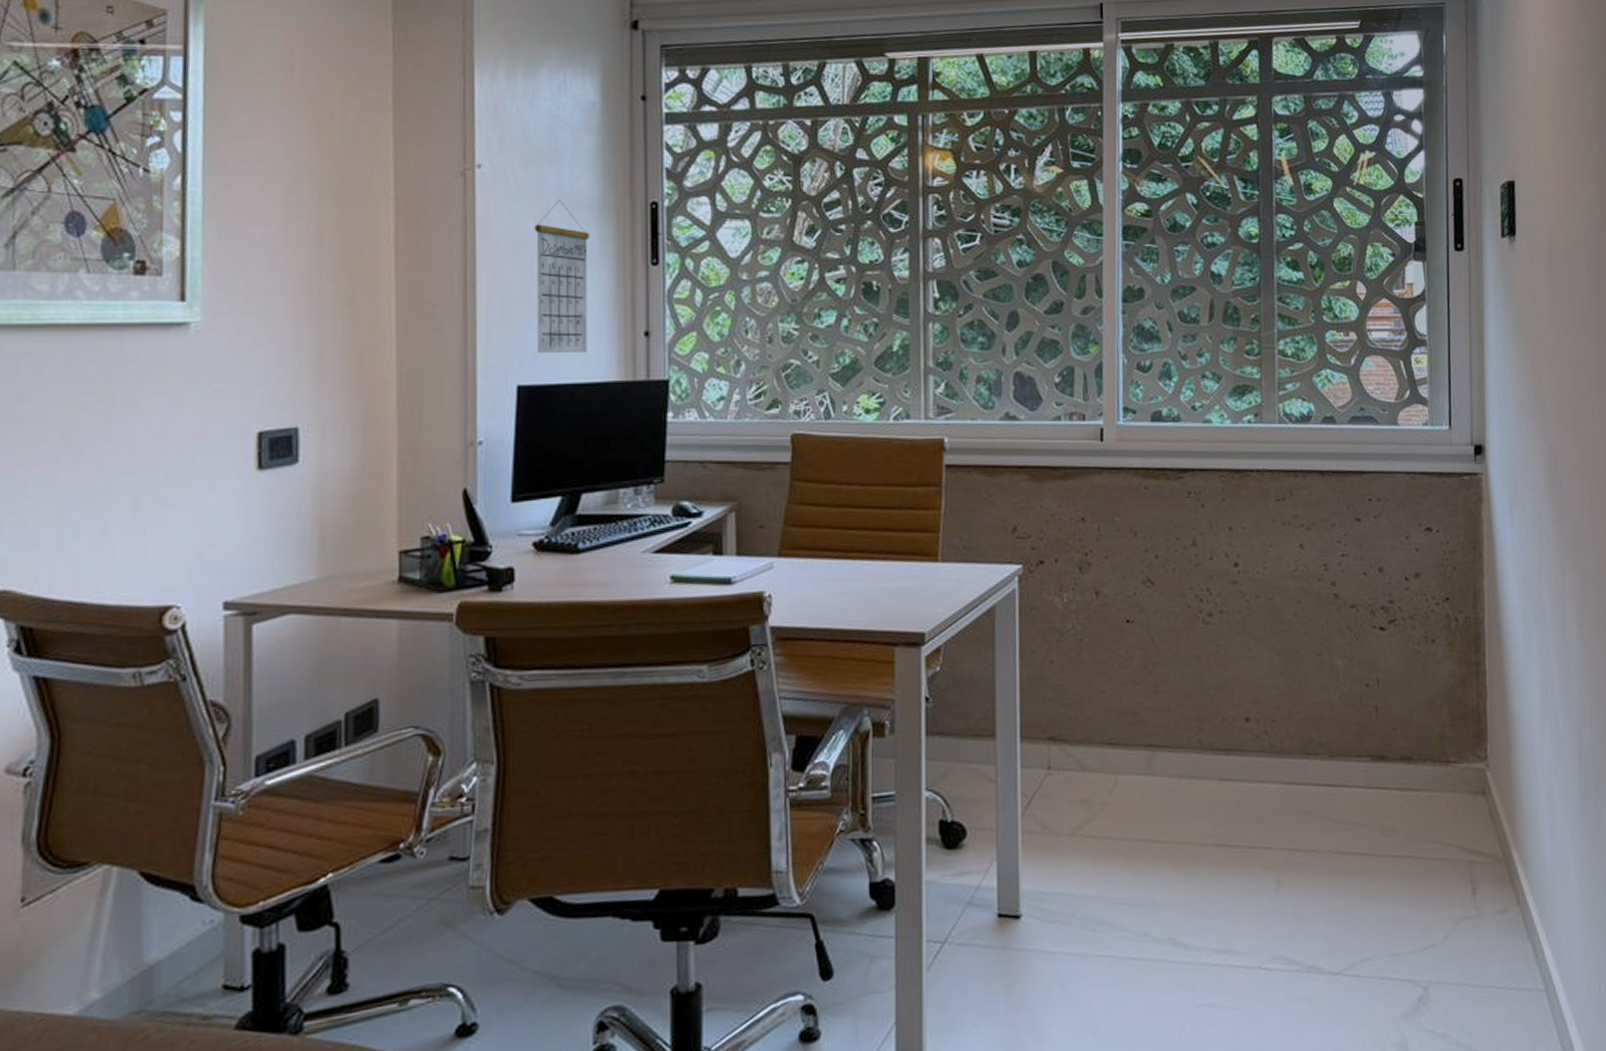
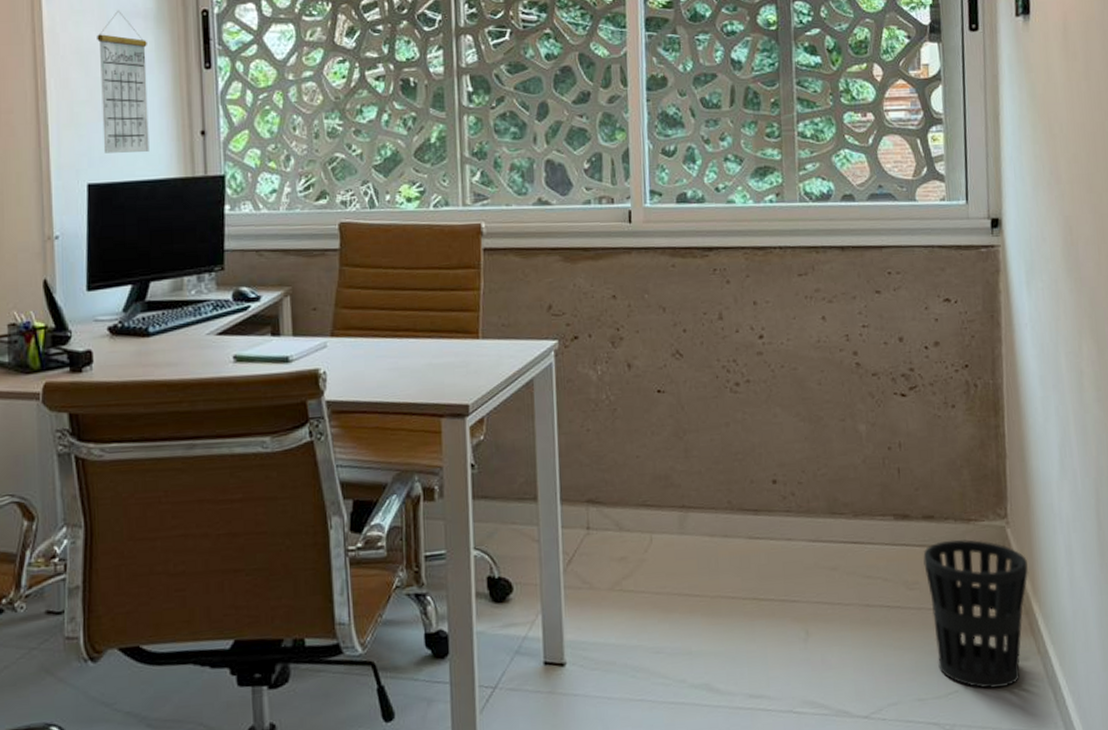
wastebasket: none [1400,783,1508,942] -> present [923,539,1028,689]

